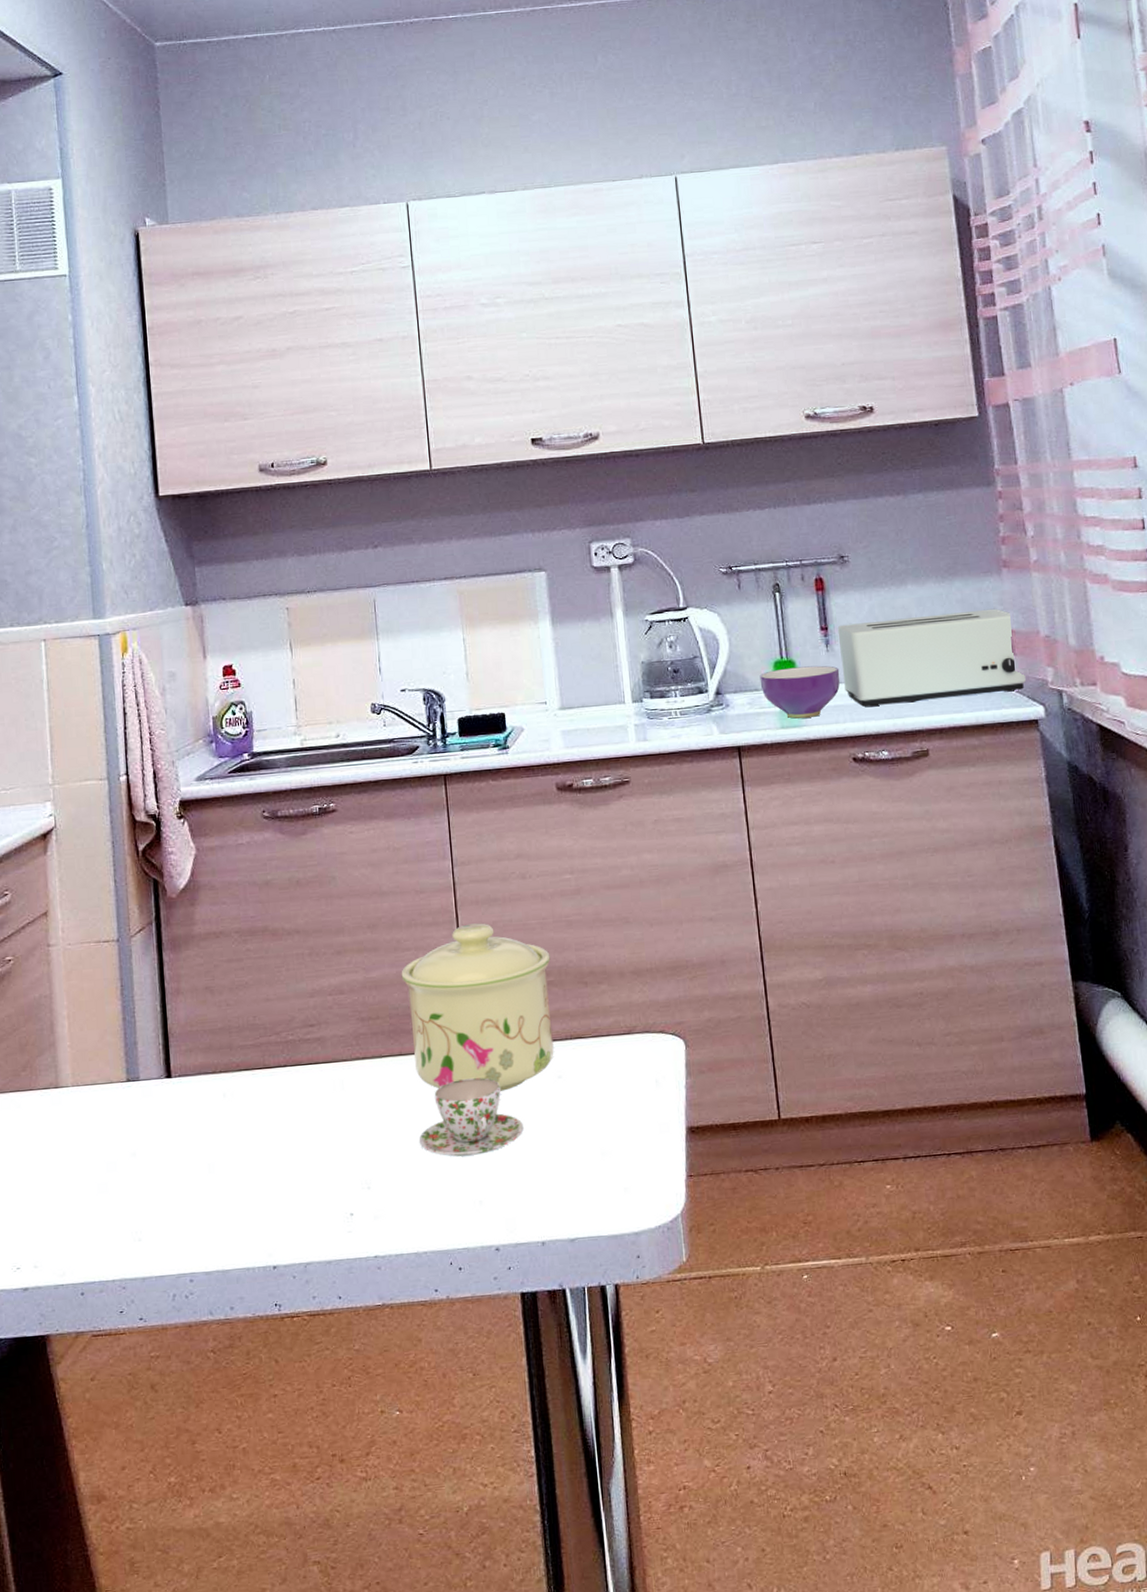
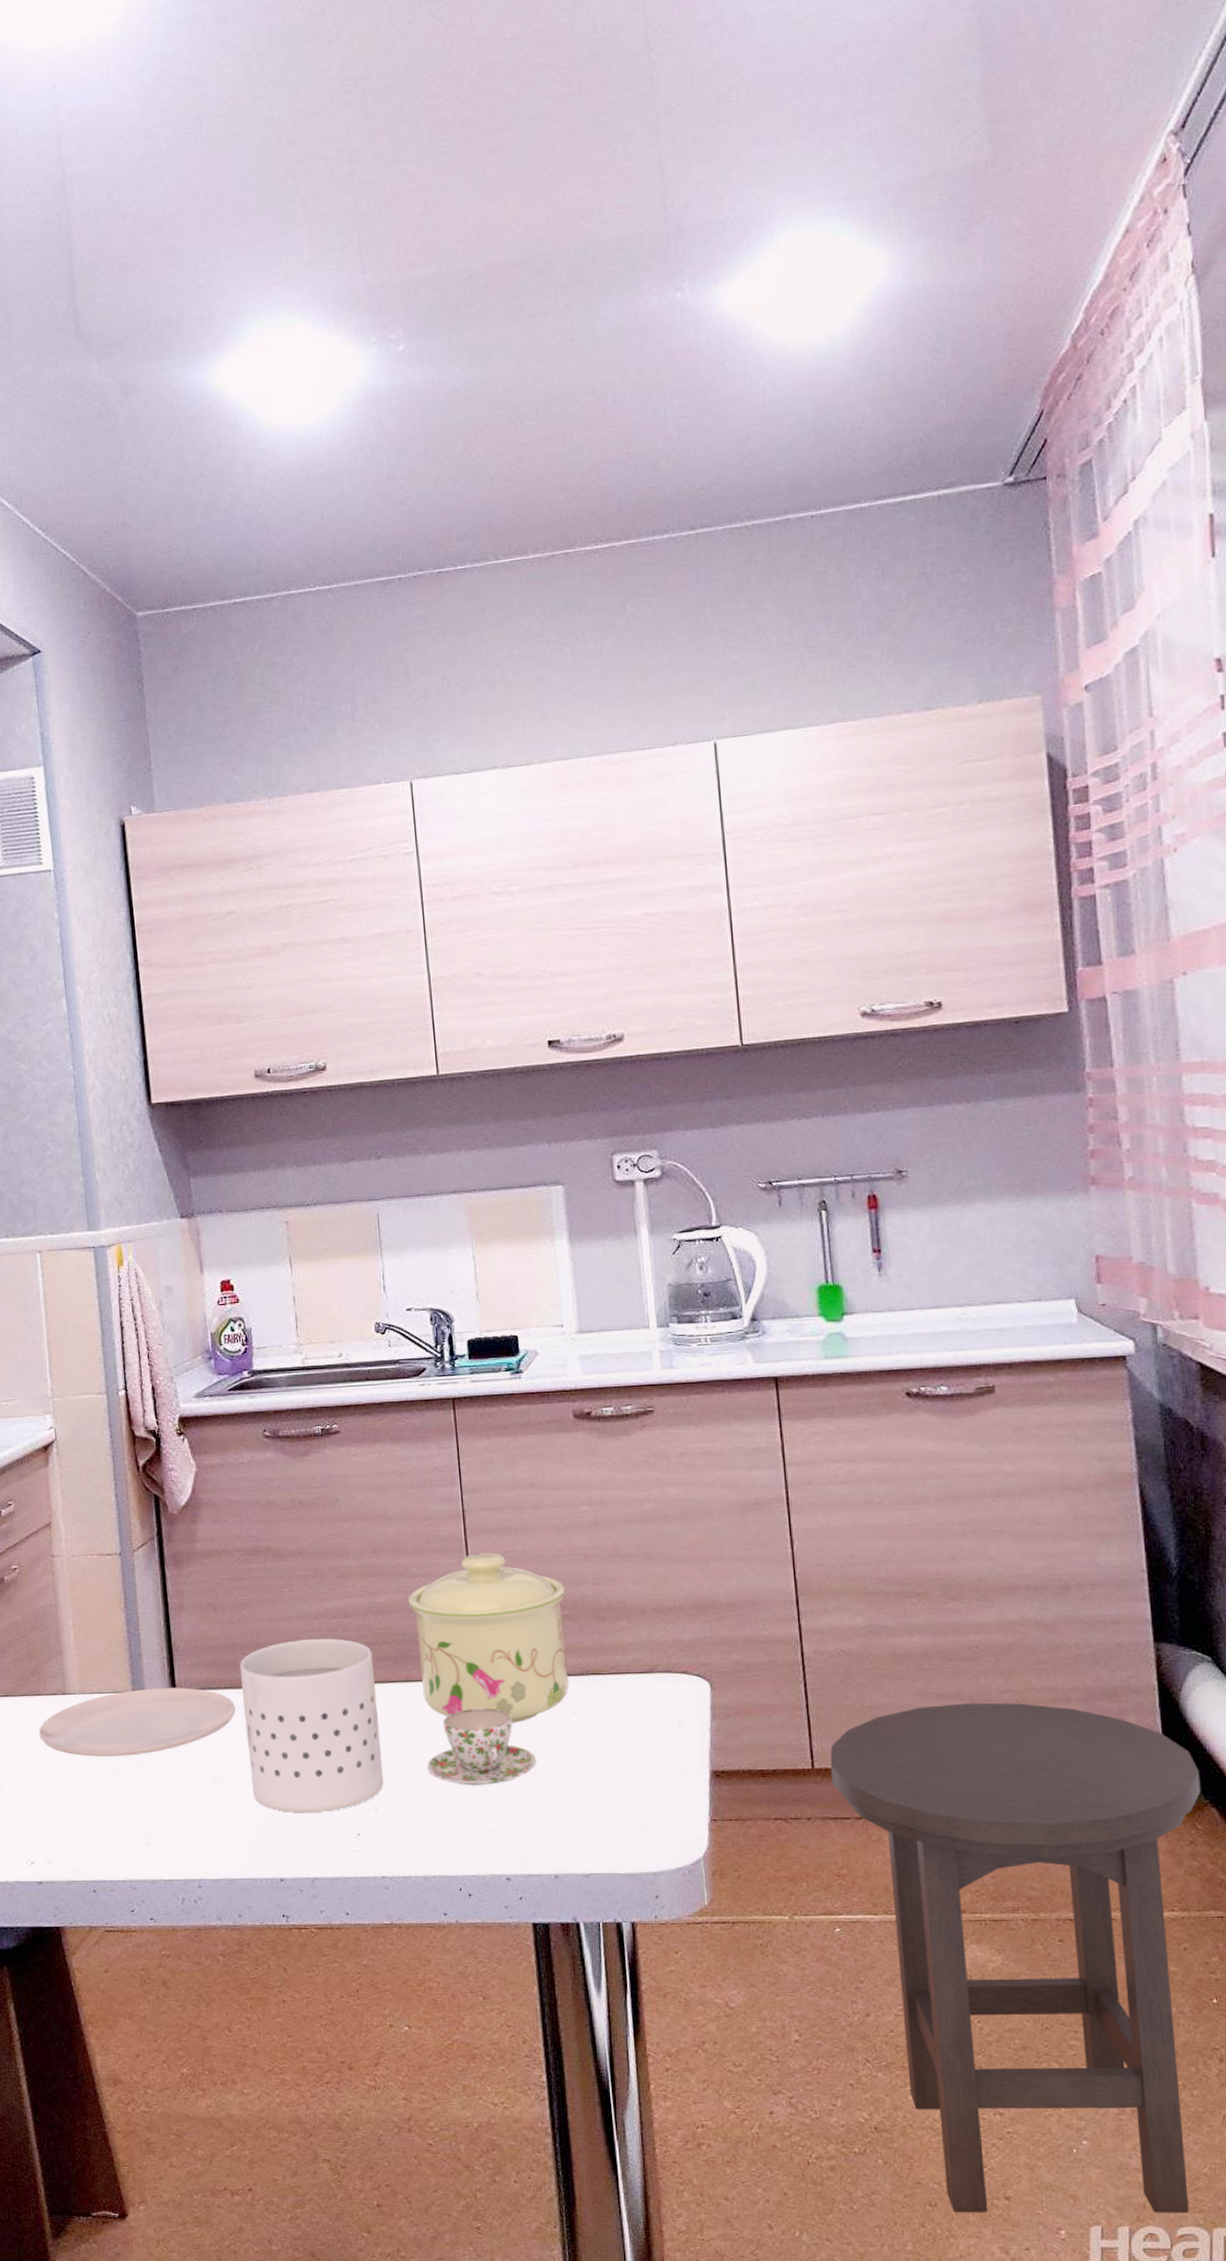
plate: none [29,1074,231,1152] -> present [38,1687,236,1757]
mug: none [235,1016,377,1196] -> present [239,1638,384,1812]
bowl: present [759,665,840,719] -> none [801,1291,894,1349]
stool: none [794,1044,1126,1551] -> present [830,1702,1201,2212]
toaster: present [837,608,1027,707] -> none [892,1231,1115,1338]

